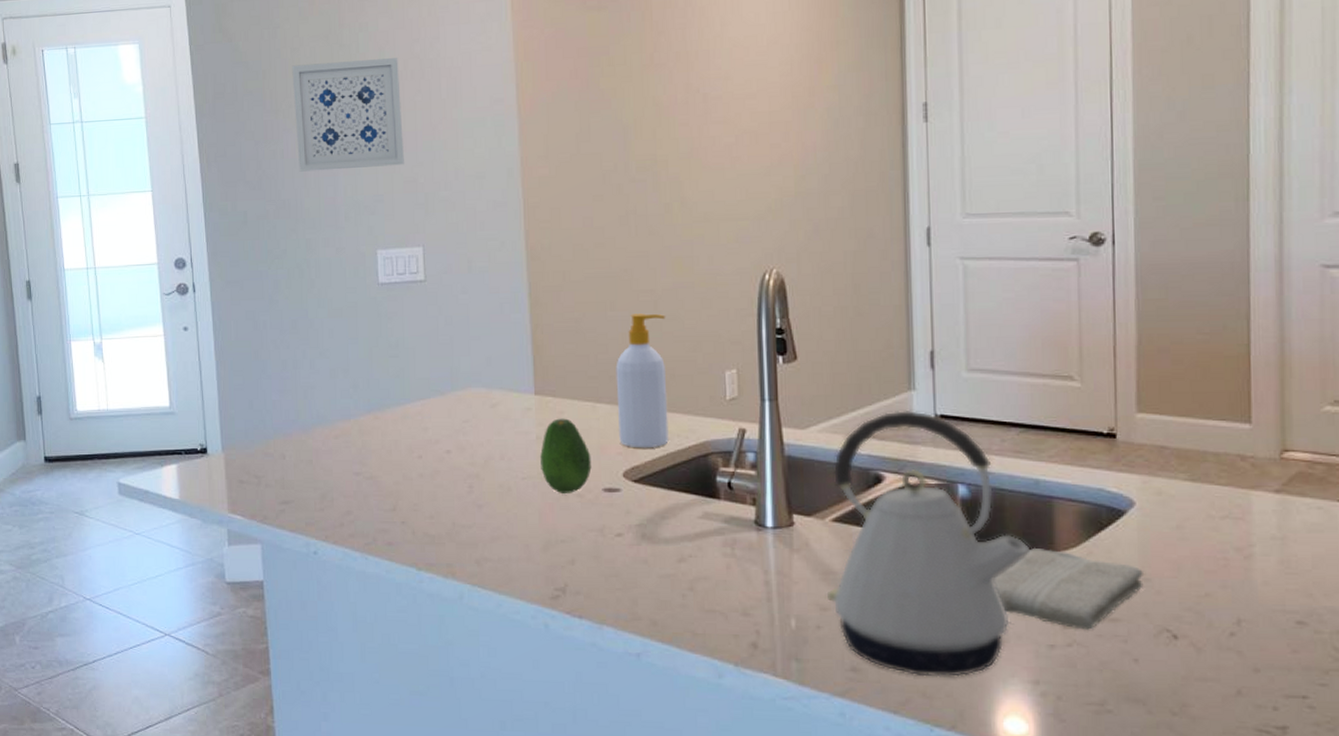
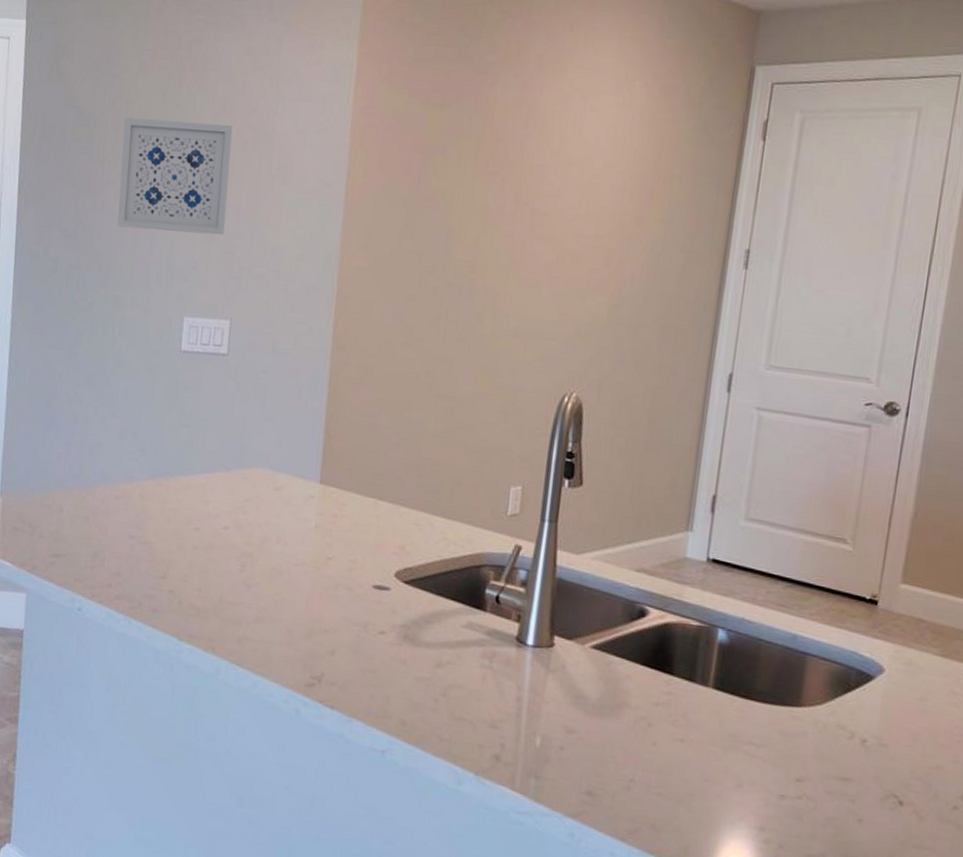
fruit: present [540,418,592,493] -> none [315,510,367,586]
soap bottle: present [616,313,669,448] -> none [396,417,461,552]
kettle: present [826,409,1031,678] -> none [574,548,778,814]
washcloth: present [993,547,1144,630] -> none [736,699,881,786]

